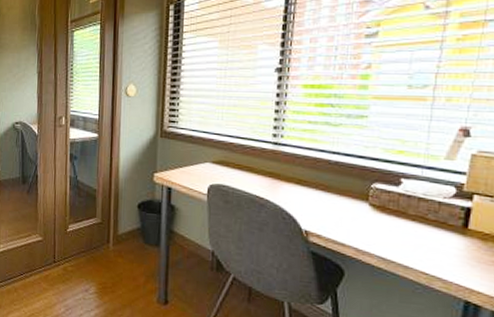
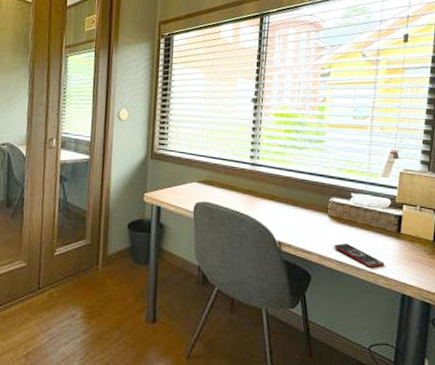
smartphone: none [375,237,443,268] -> present [334,243,385,268]

